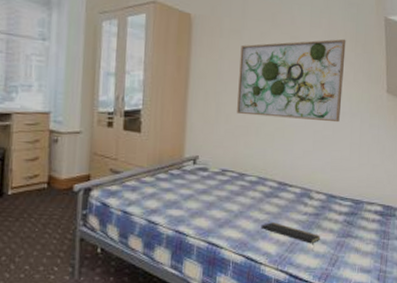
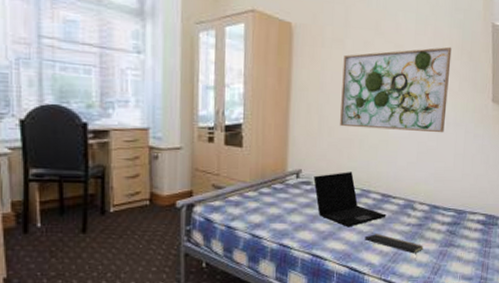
laptop: none [210,159,283,215] -> present [313,172,387,227]

